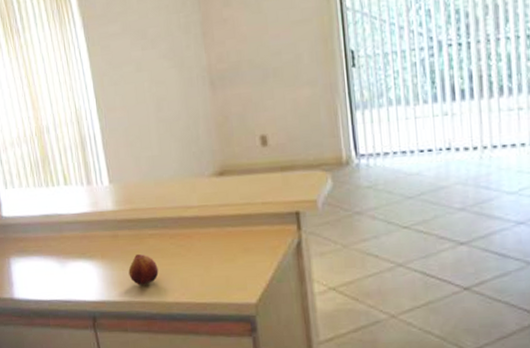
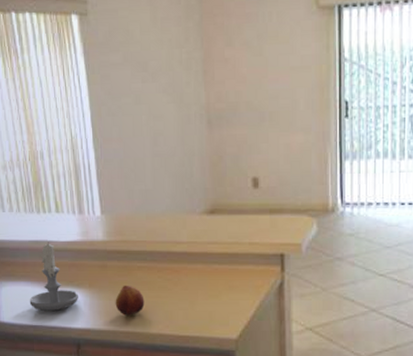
candle: none [43,214,92,285] -> present [29,240,78,311]

